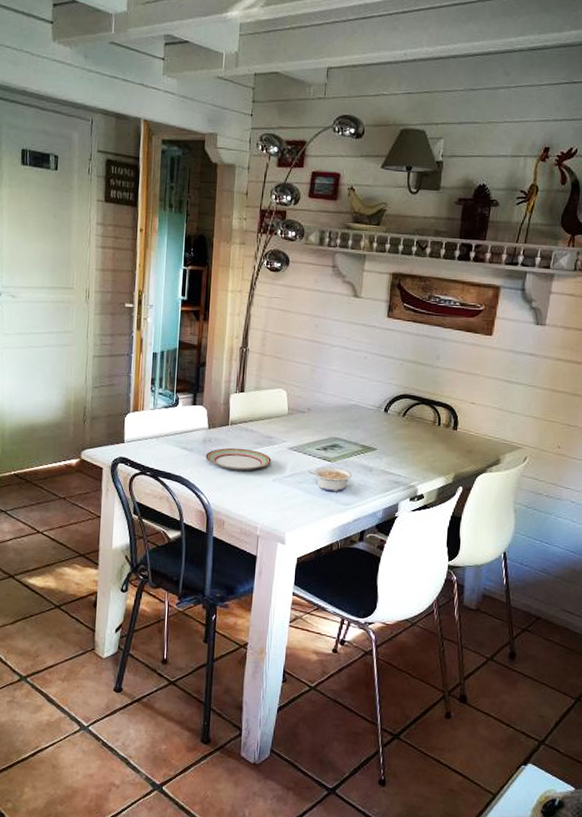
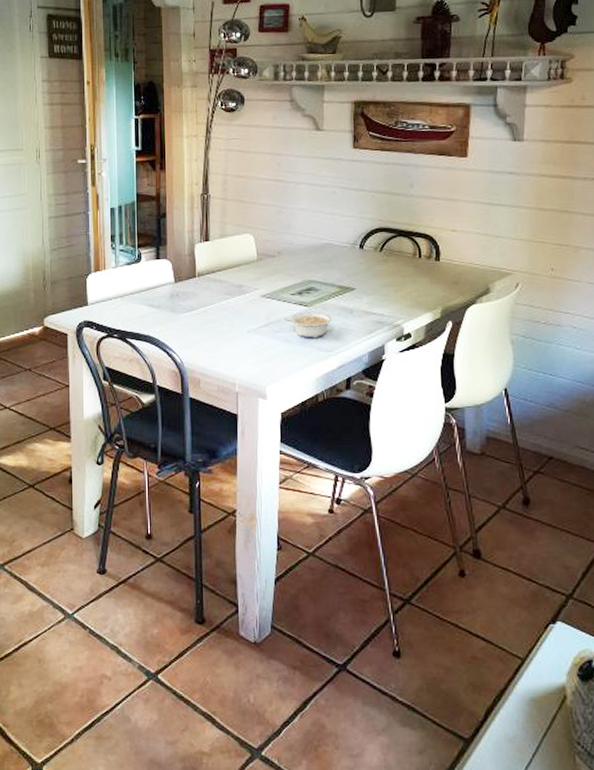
plate: present [205,448,272,471] -> none [174,300,244,325]

